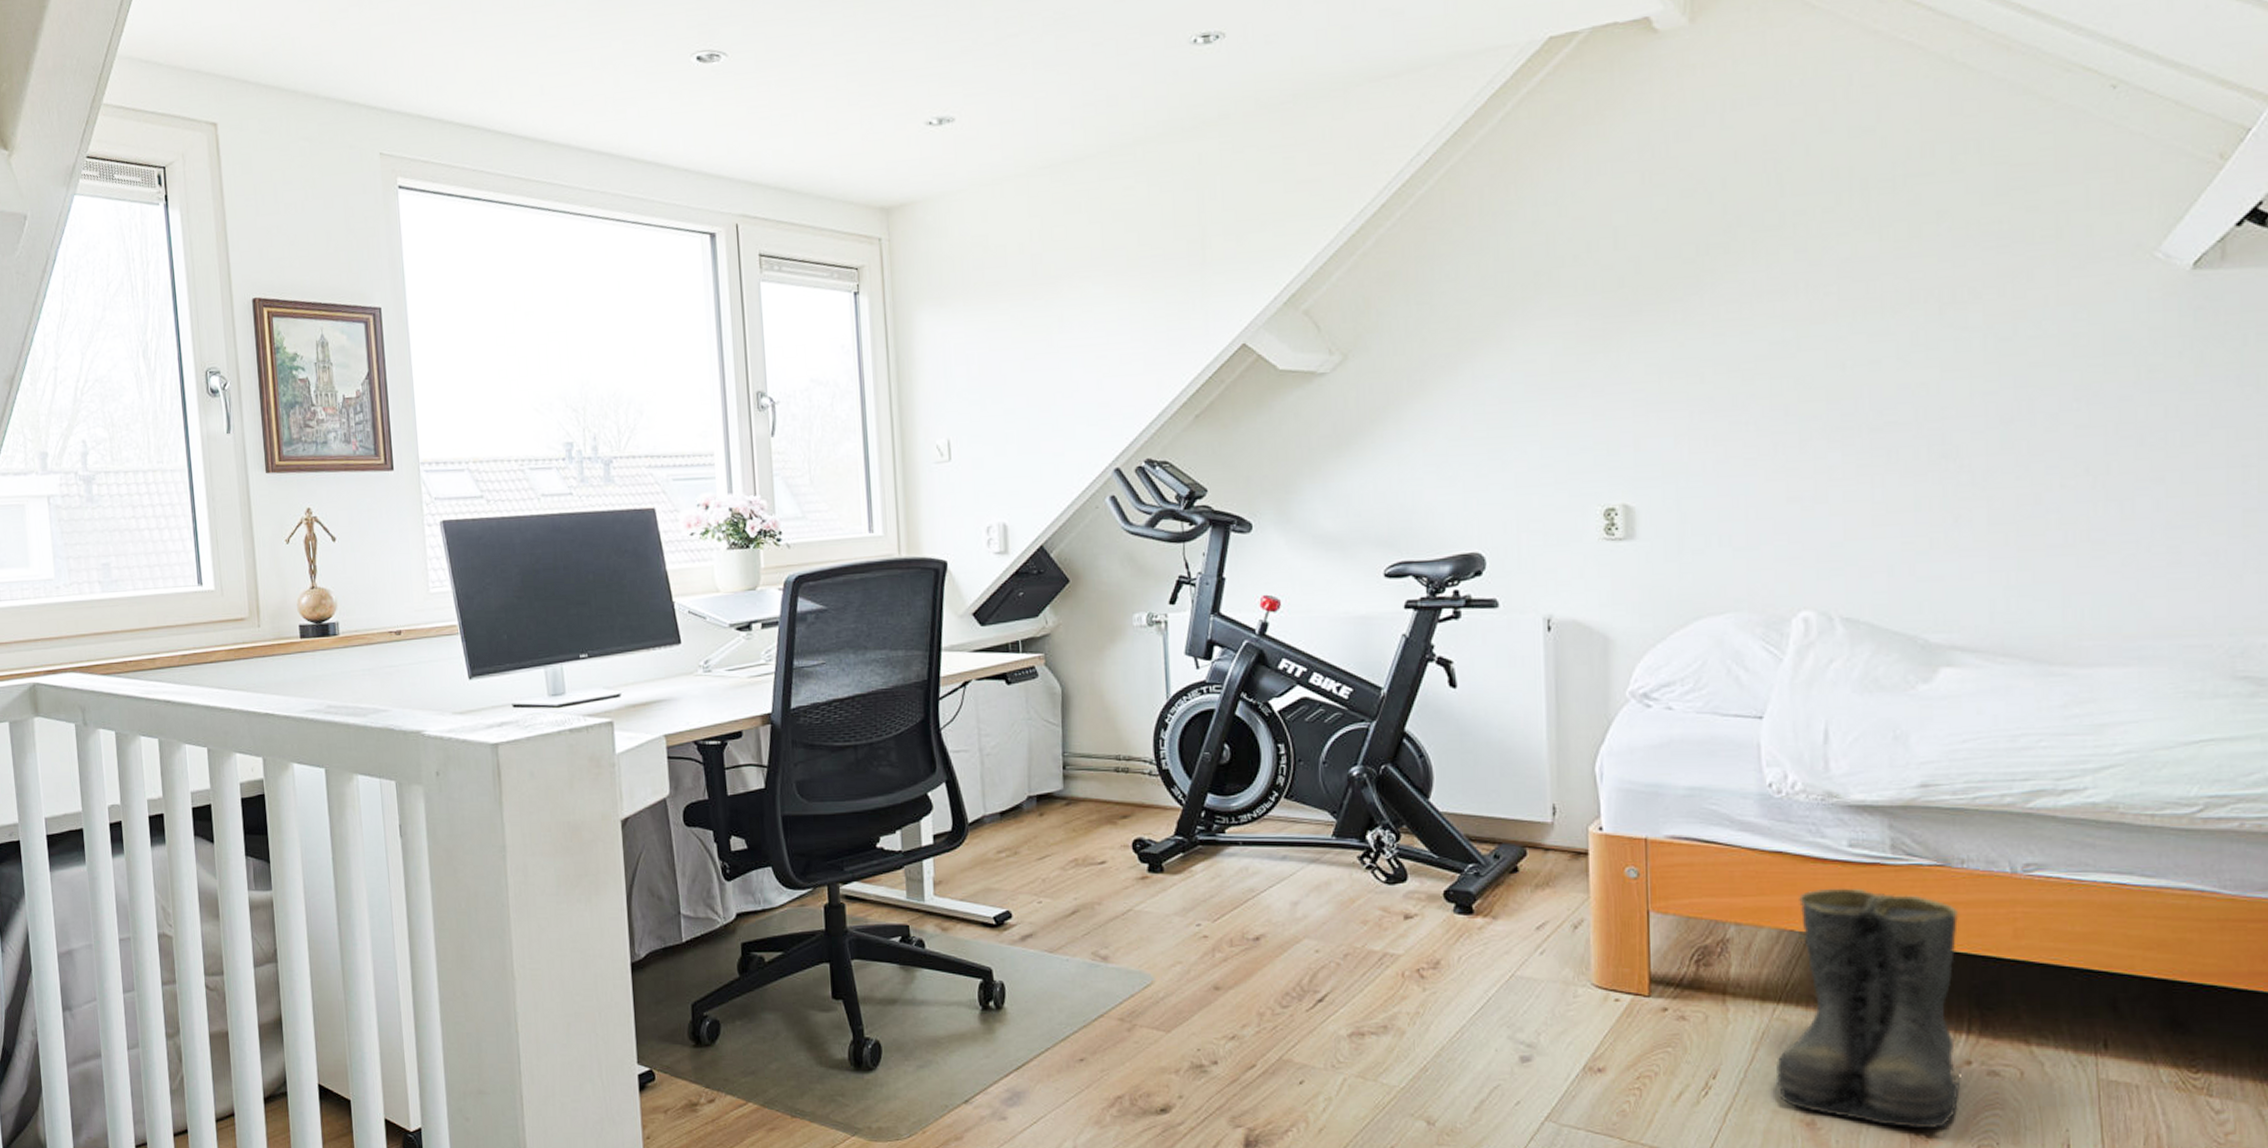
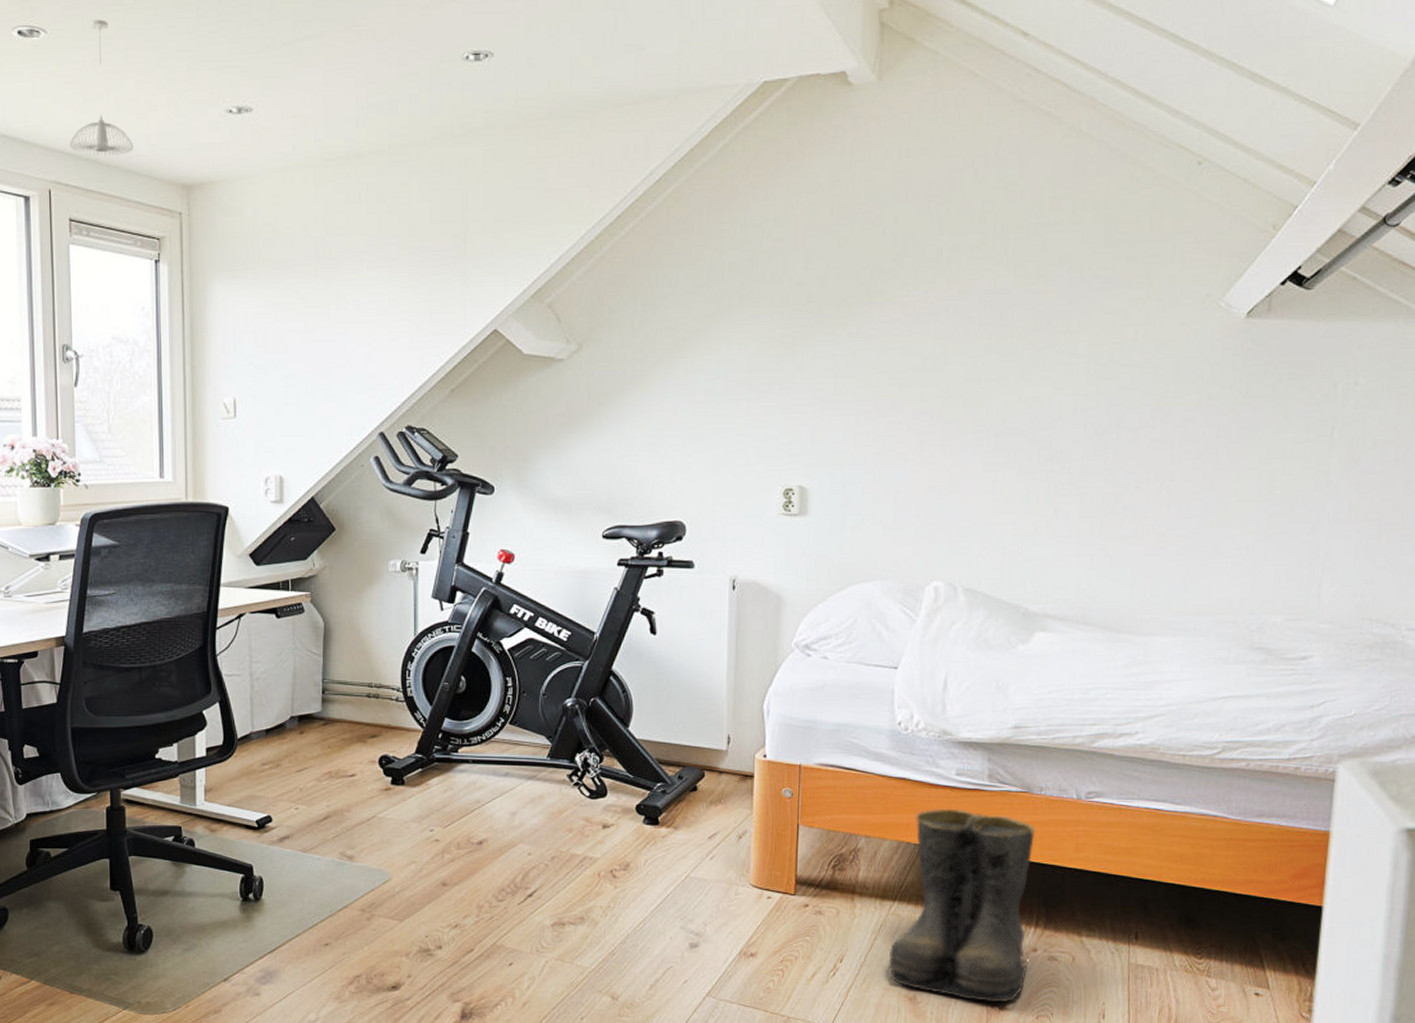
pendant light: none [756,36,826,183] -> present [70,19,134,156]

